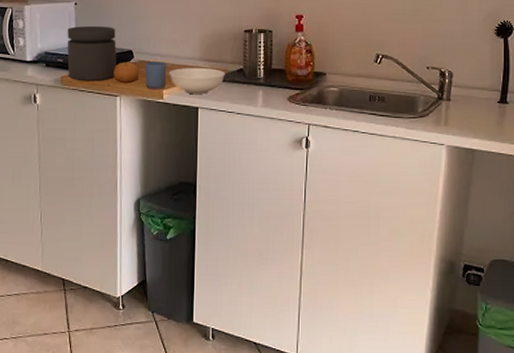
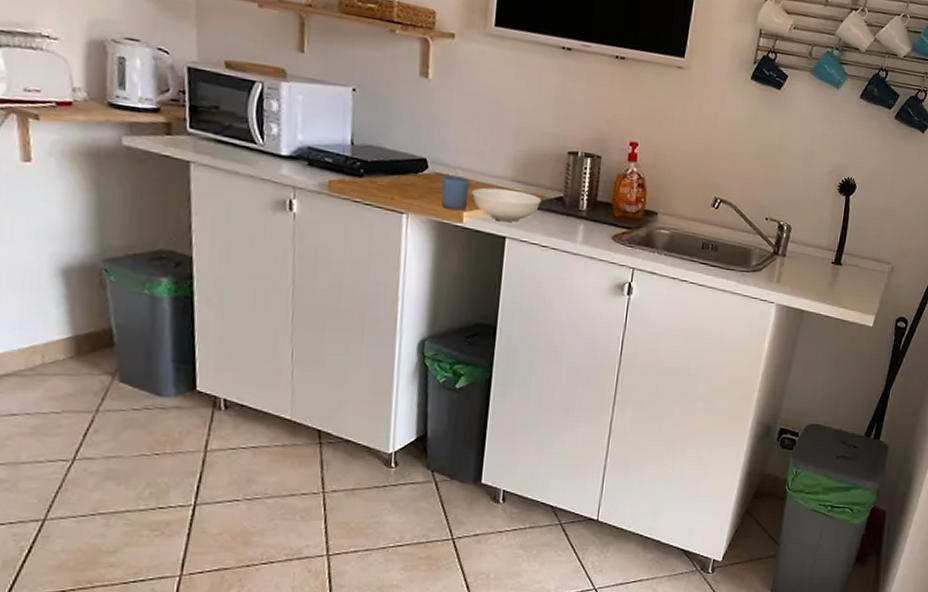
jar: present [67,25,117,82] -> none [338,119,407,194]
fruit: present [114,62,140,84] -> none [400,171,435,200]

